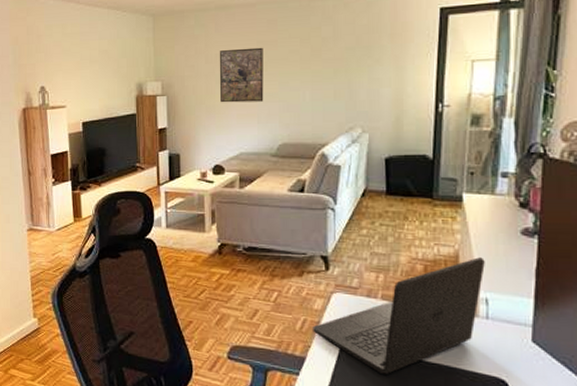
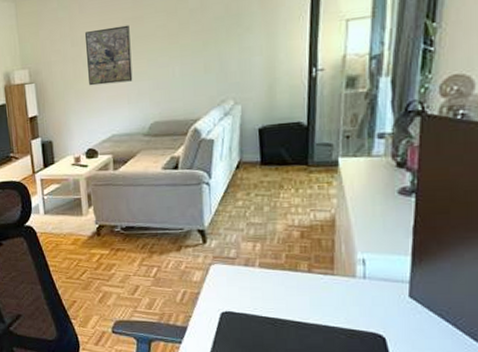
laptop: present [313,257,485,374] -> none [193,220,362,337]

